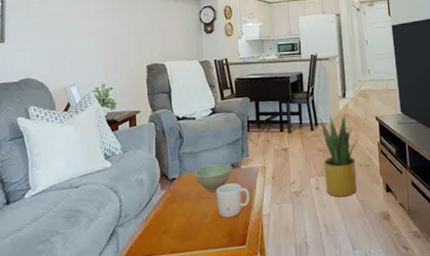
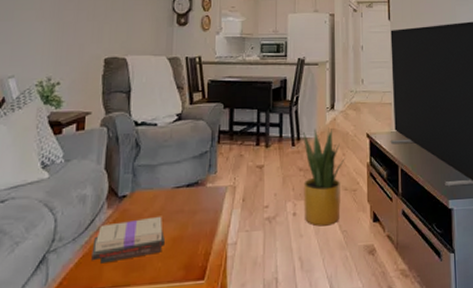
books: none [152,194,211,234] -> present [91,216,166,264]
bowl: present [195,163,232,192] -> none [150,180,196,214]
mug: present [216,183,250,218] -> none [173,204,215,246]

